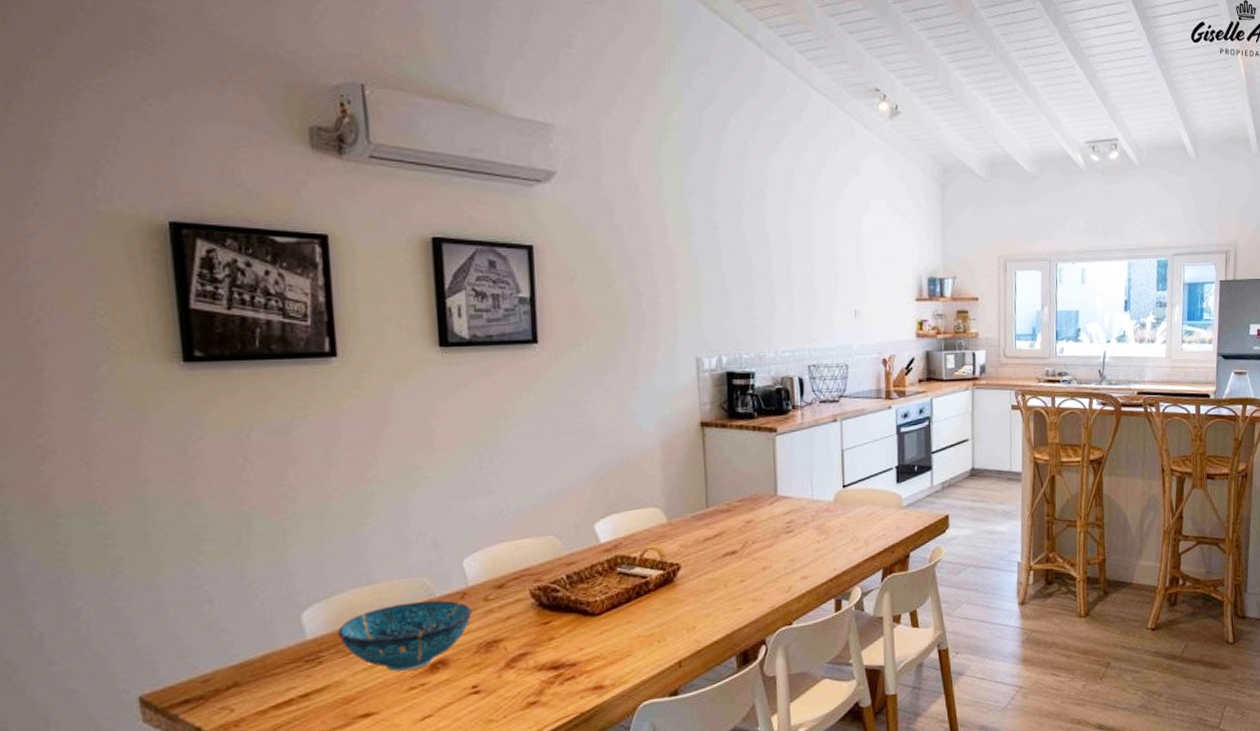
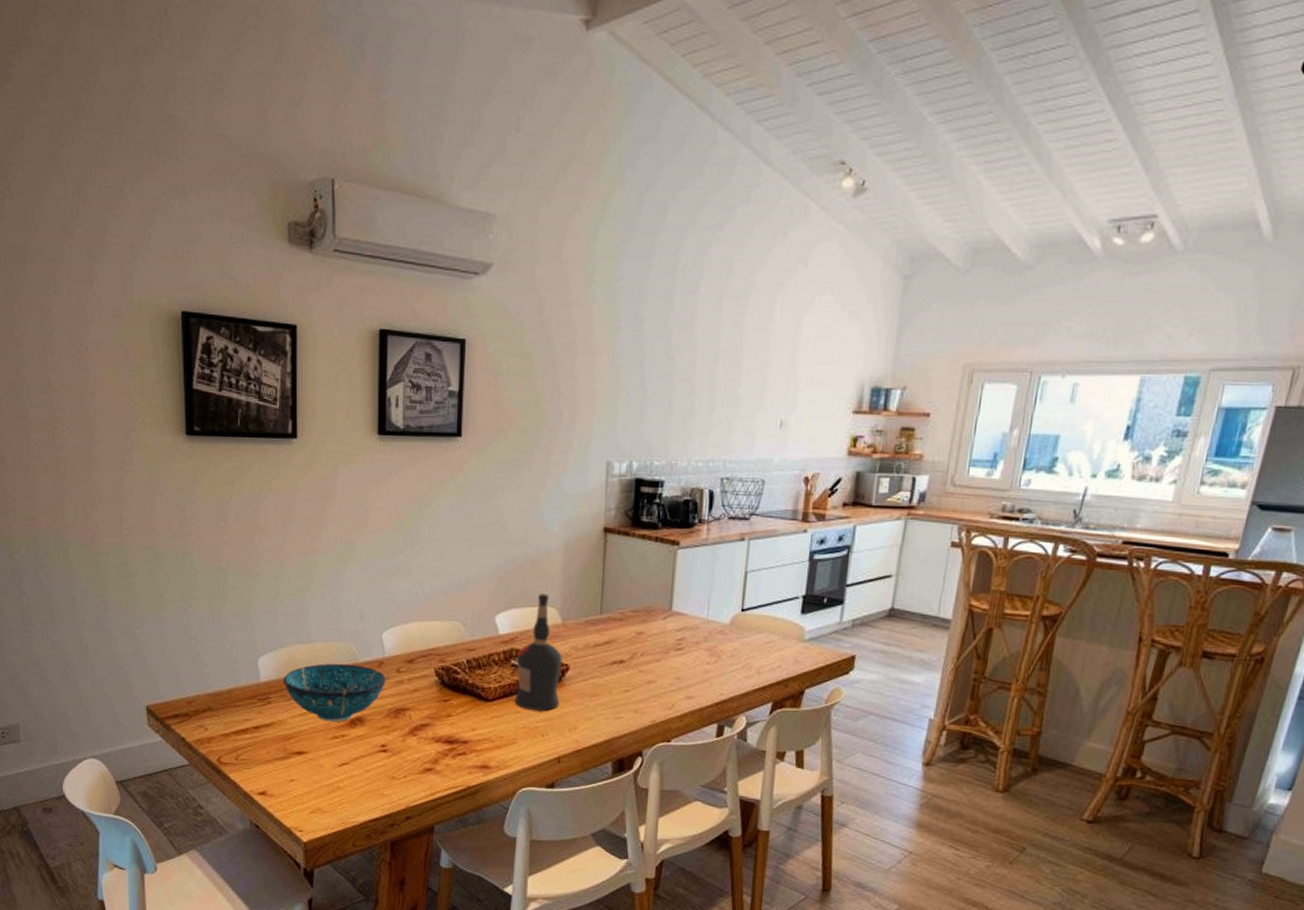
liquor bottle: none [623,494,675,617] -> present [514,594,562,711]

